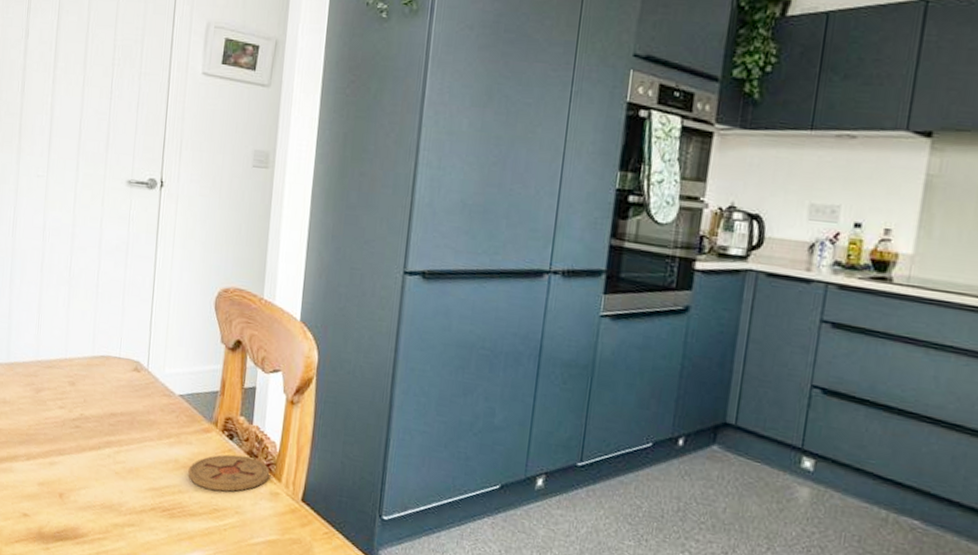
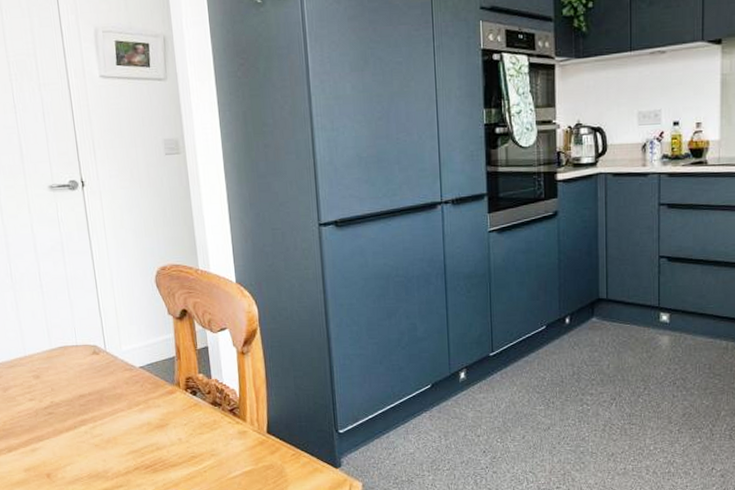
coaster: present [188,454,270,492] -> none [161,407,235,441]

